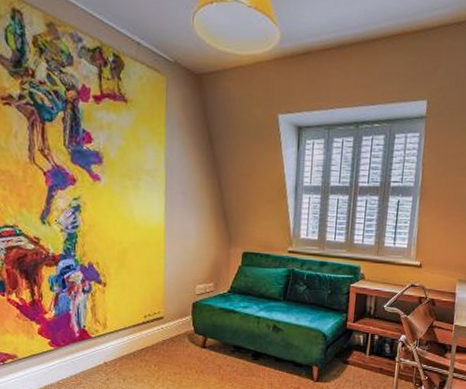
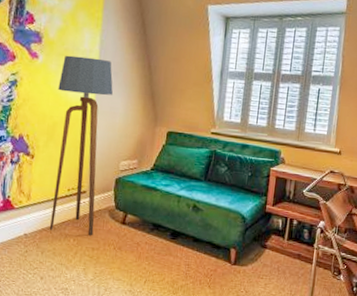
floor lamp: none [125,176,183,361] -> present [49,55,113,236]

